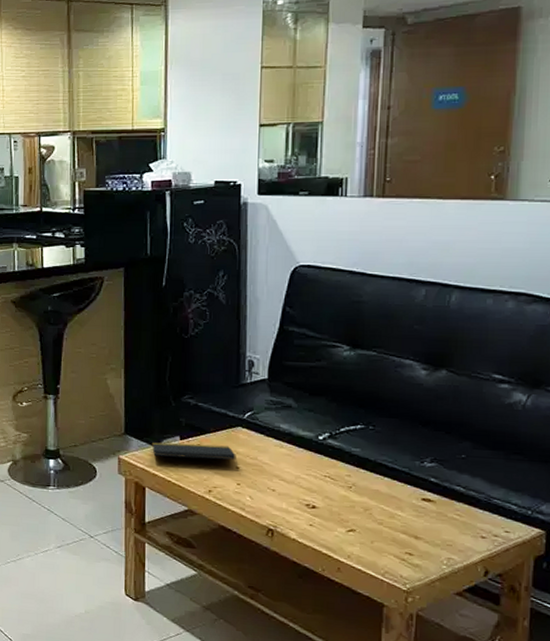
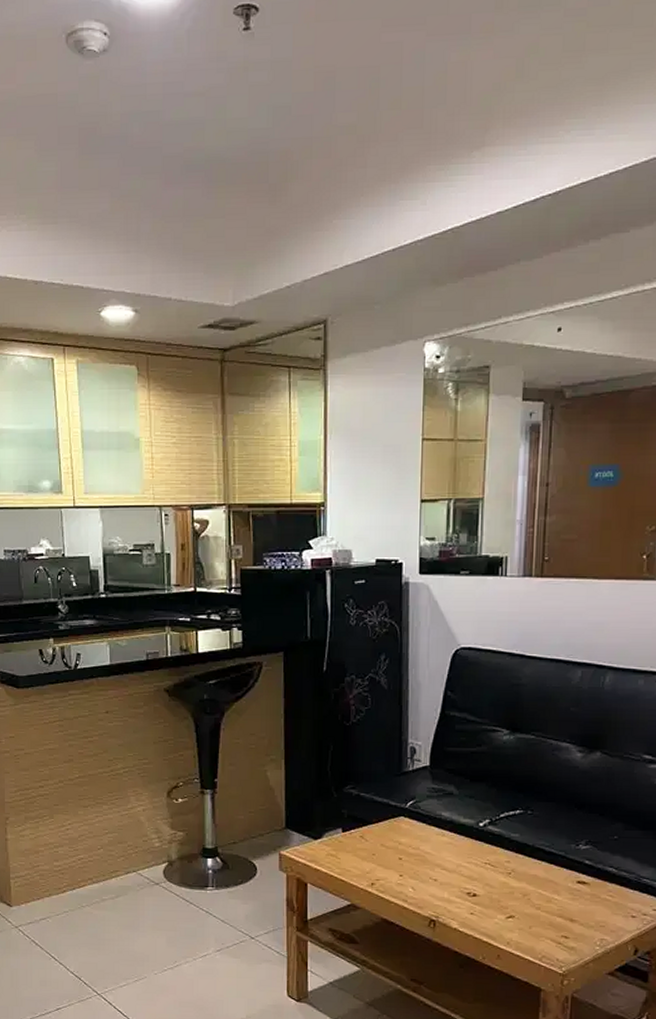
notepad: present [152,442,237,469] -> none [314,836,400,860]

